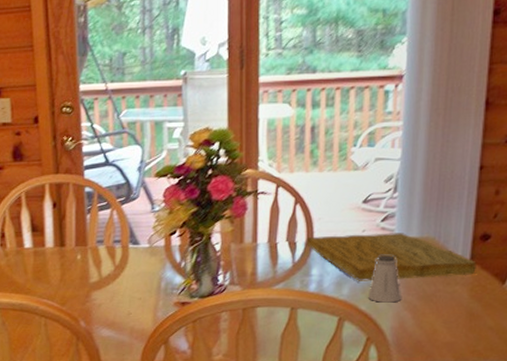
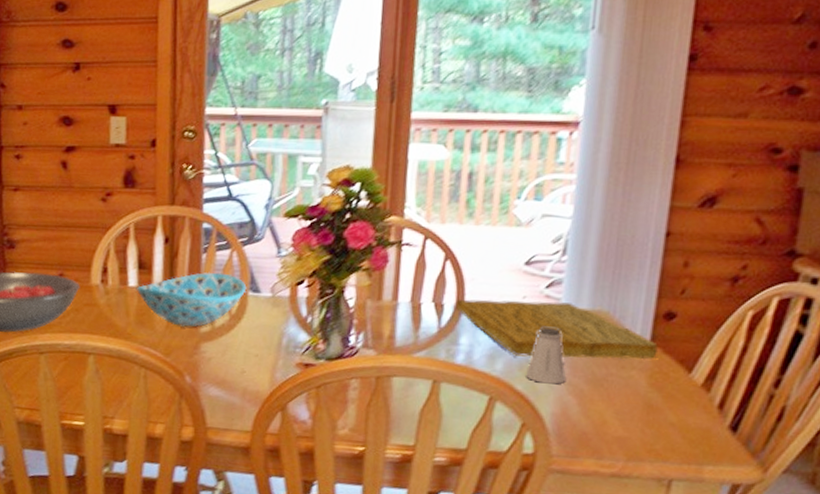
bowl: none [31,230,127,279] -> present [136,272,247,327]

